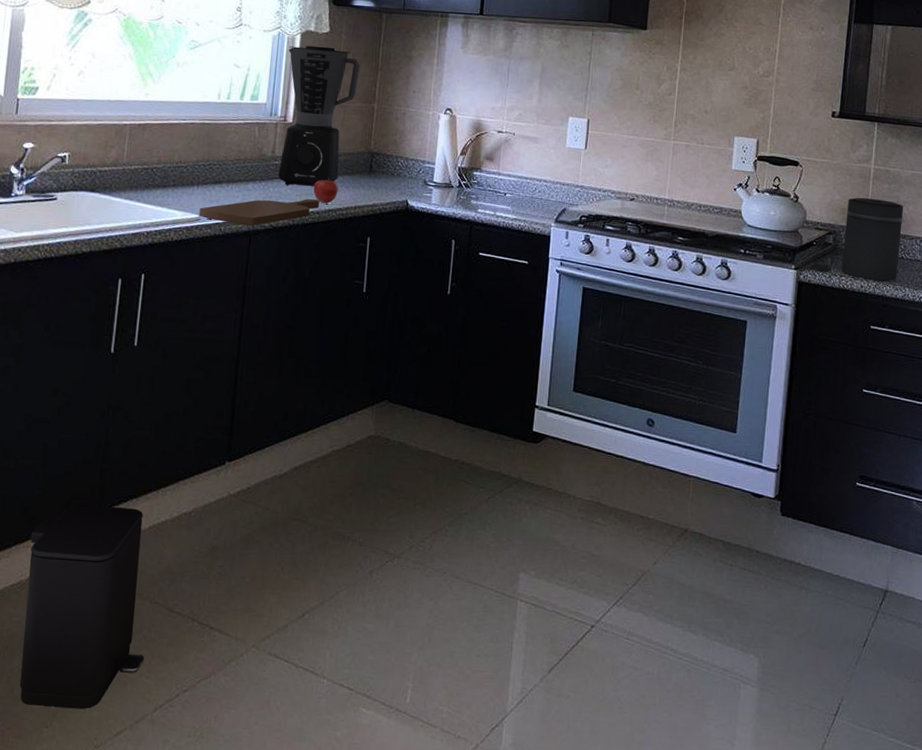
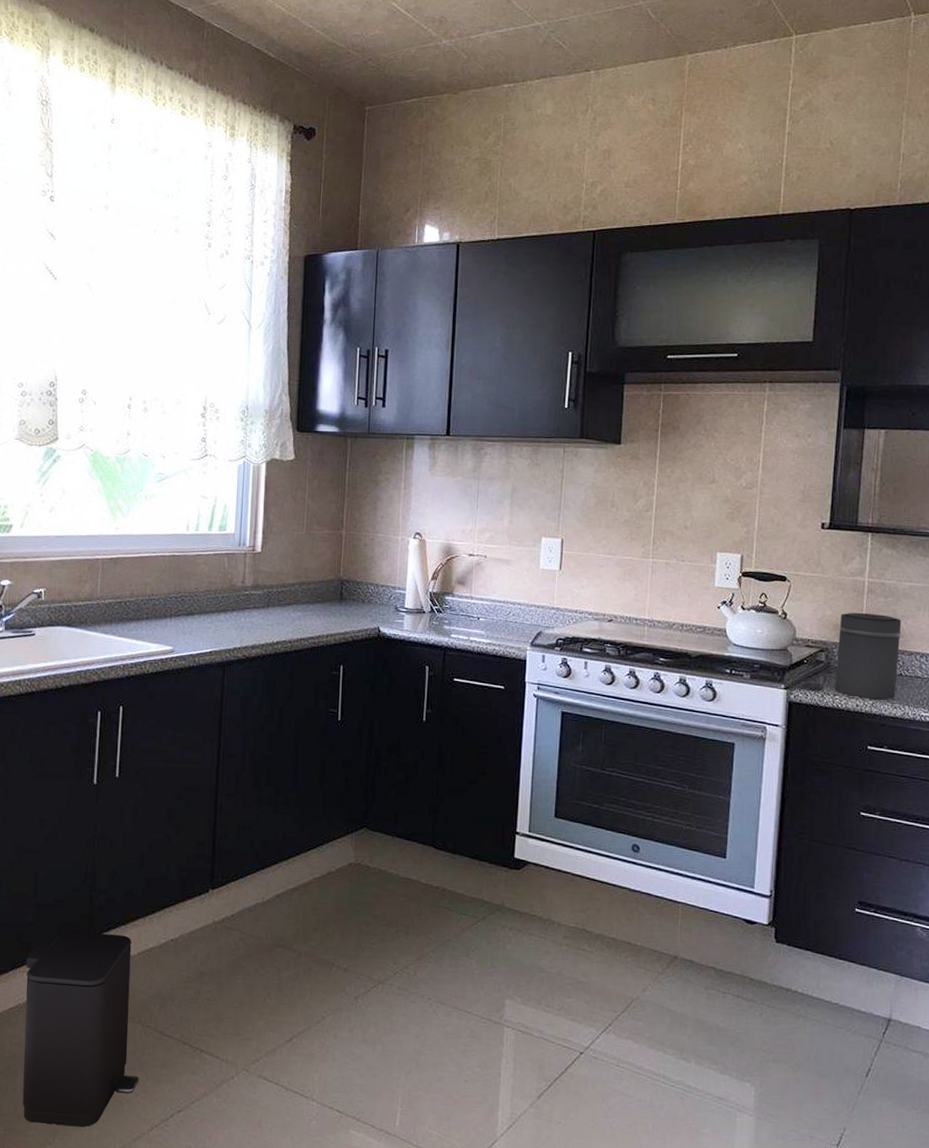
cutting board: present [199,199,319,226] -> none [173,628,291,657]
blender: present [278,45,361,186] -> none [249,473,327,615]
fruit: present [313,178,338,204] -> none [285,607,309,633]

